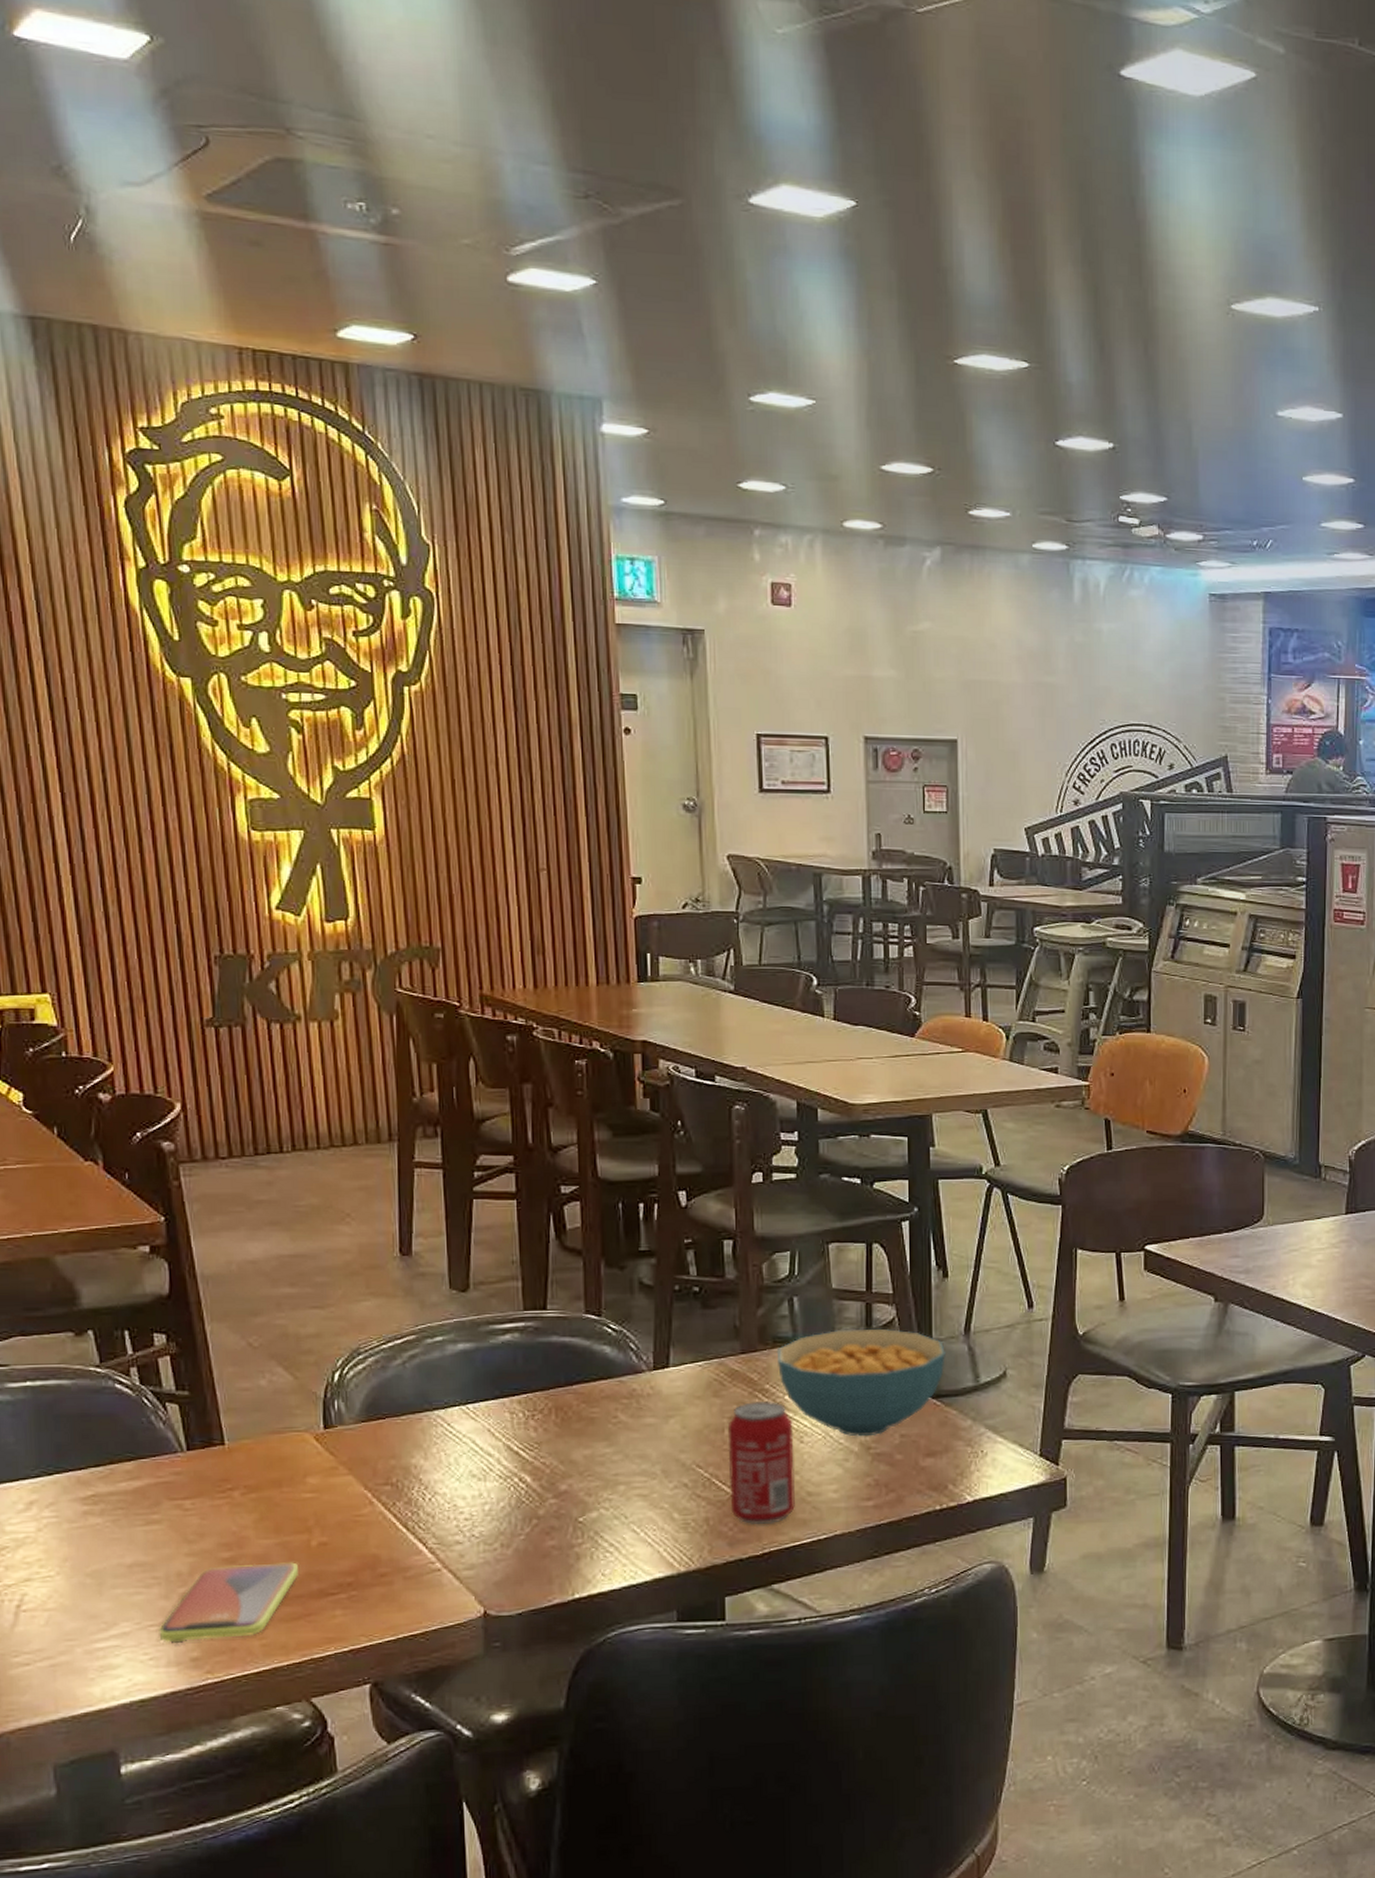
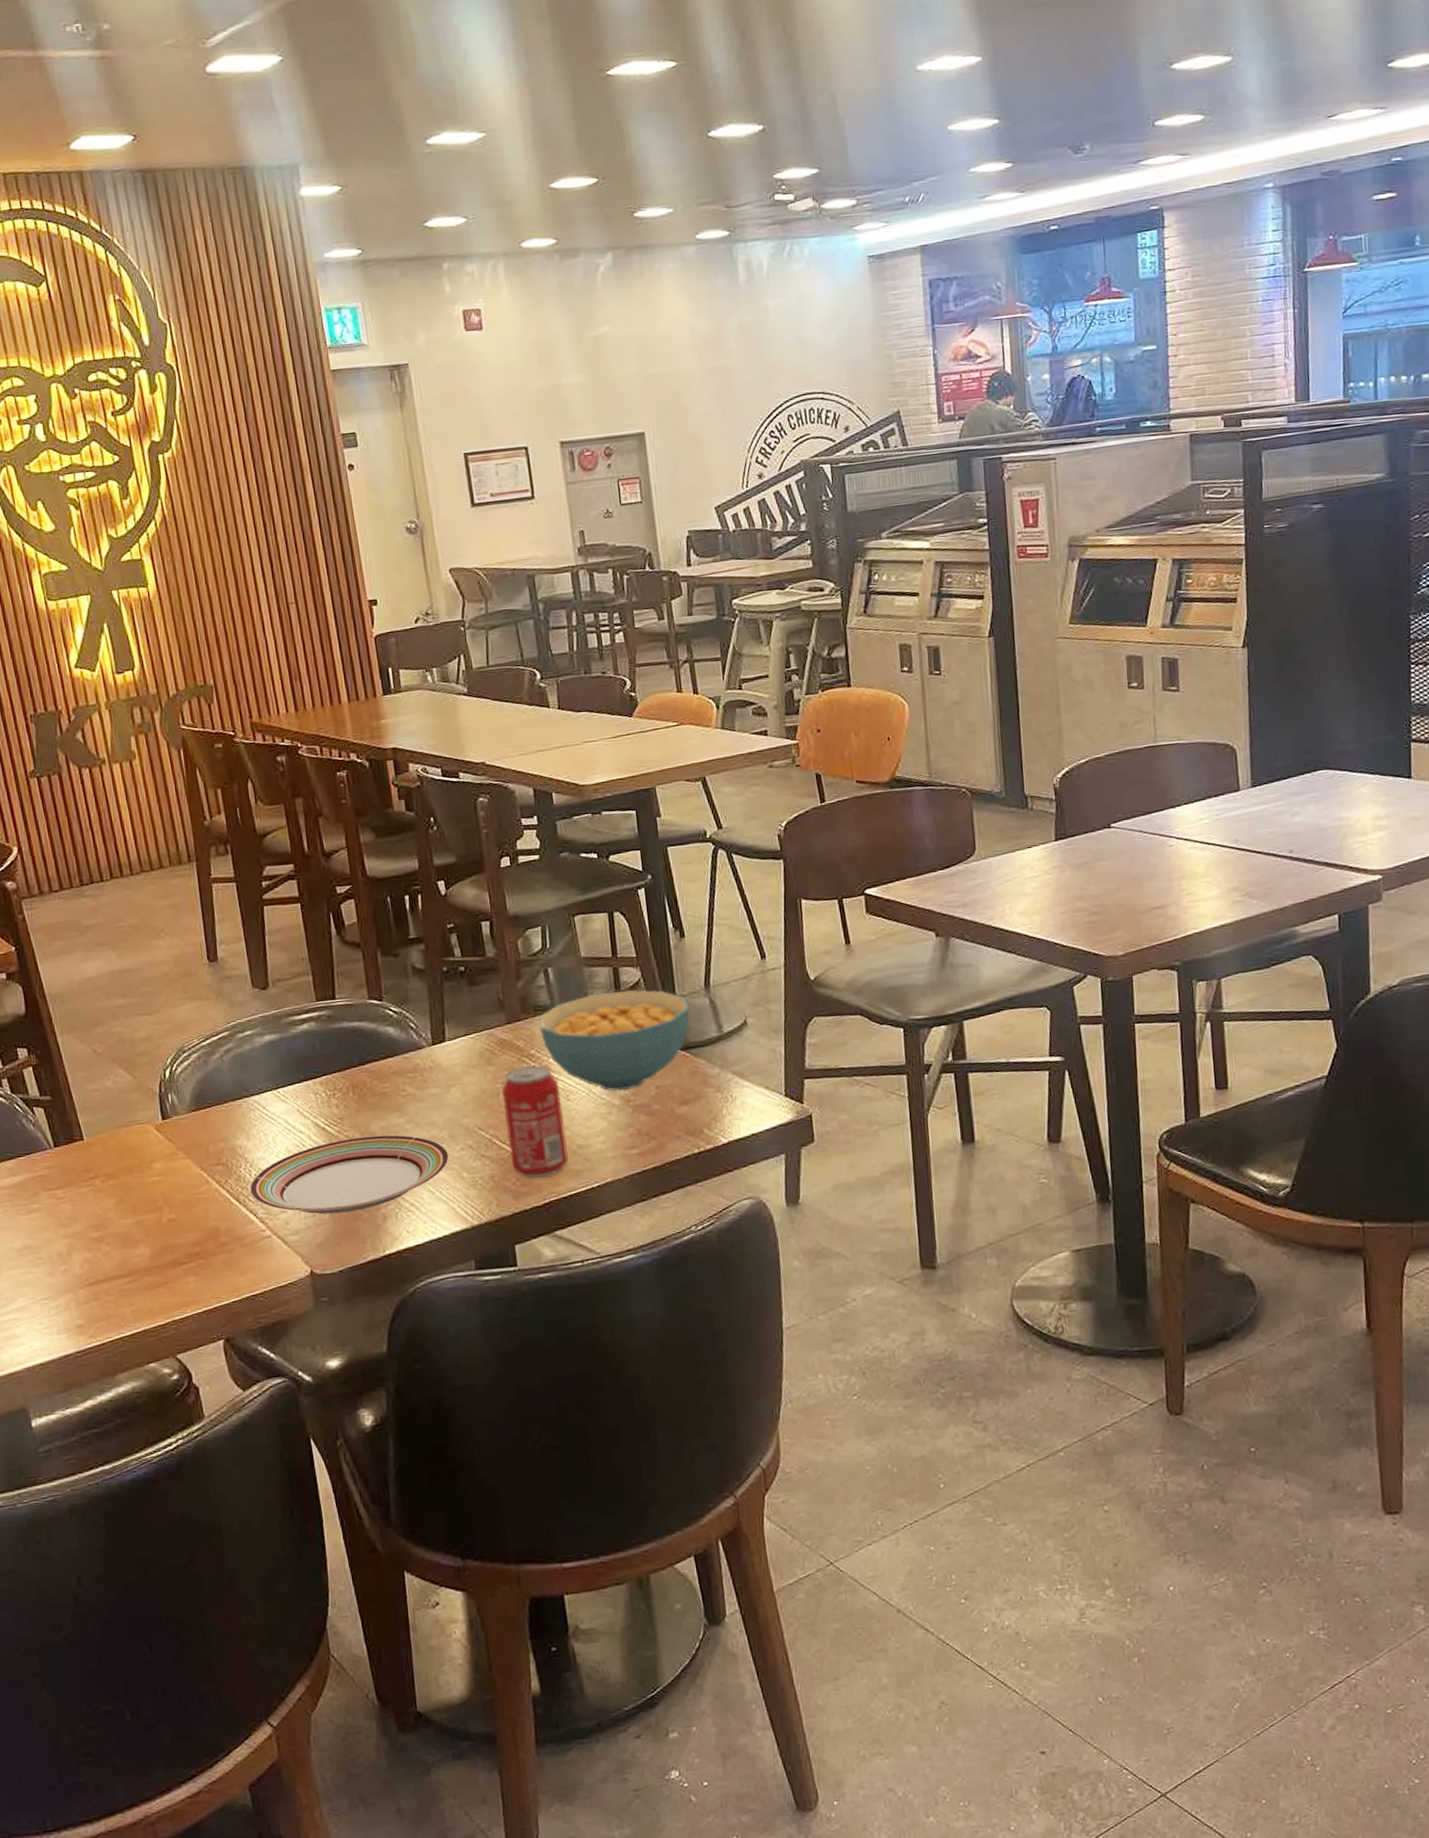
smartphone: present [159,1562,298,1643] -> none [49,1237,155,1313]
plate: none [420,1465,661,1549] -> present [249,1134,450,1215]

